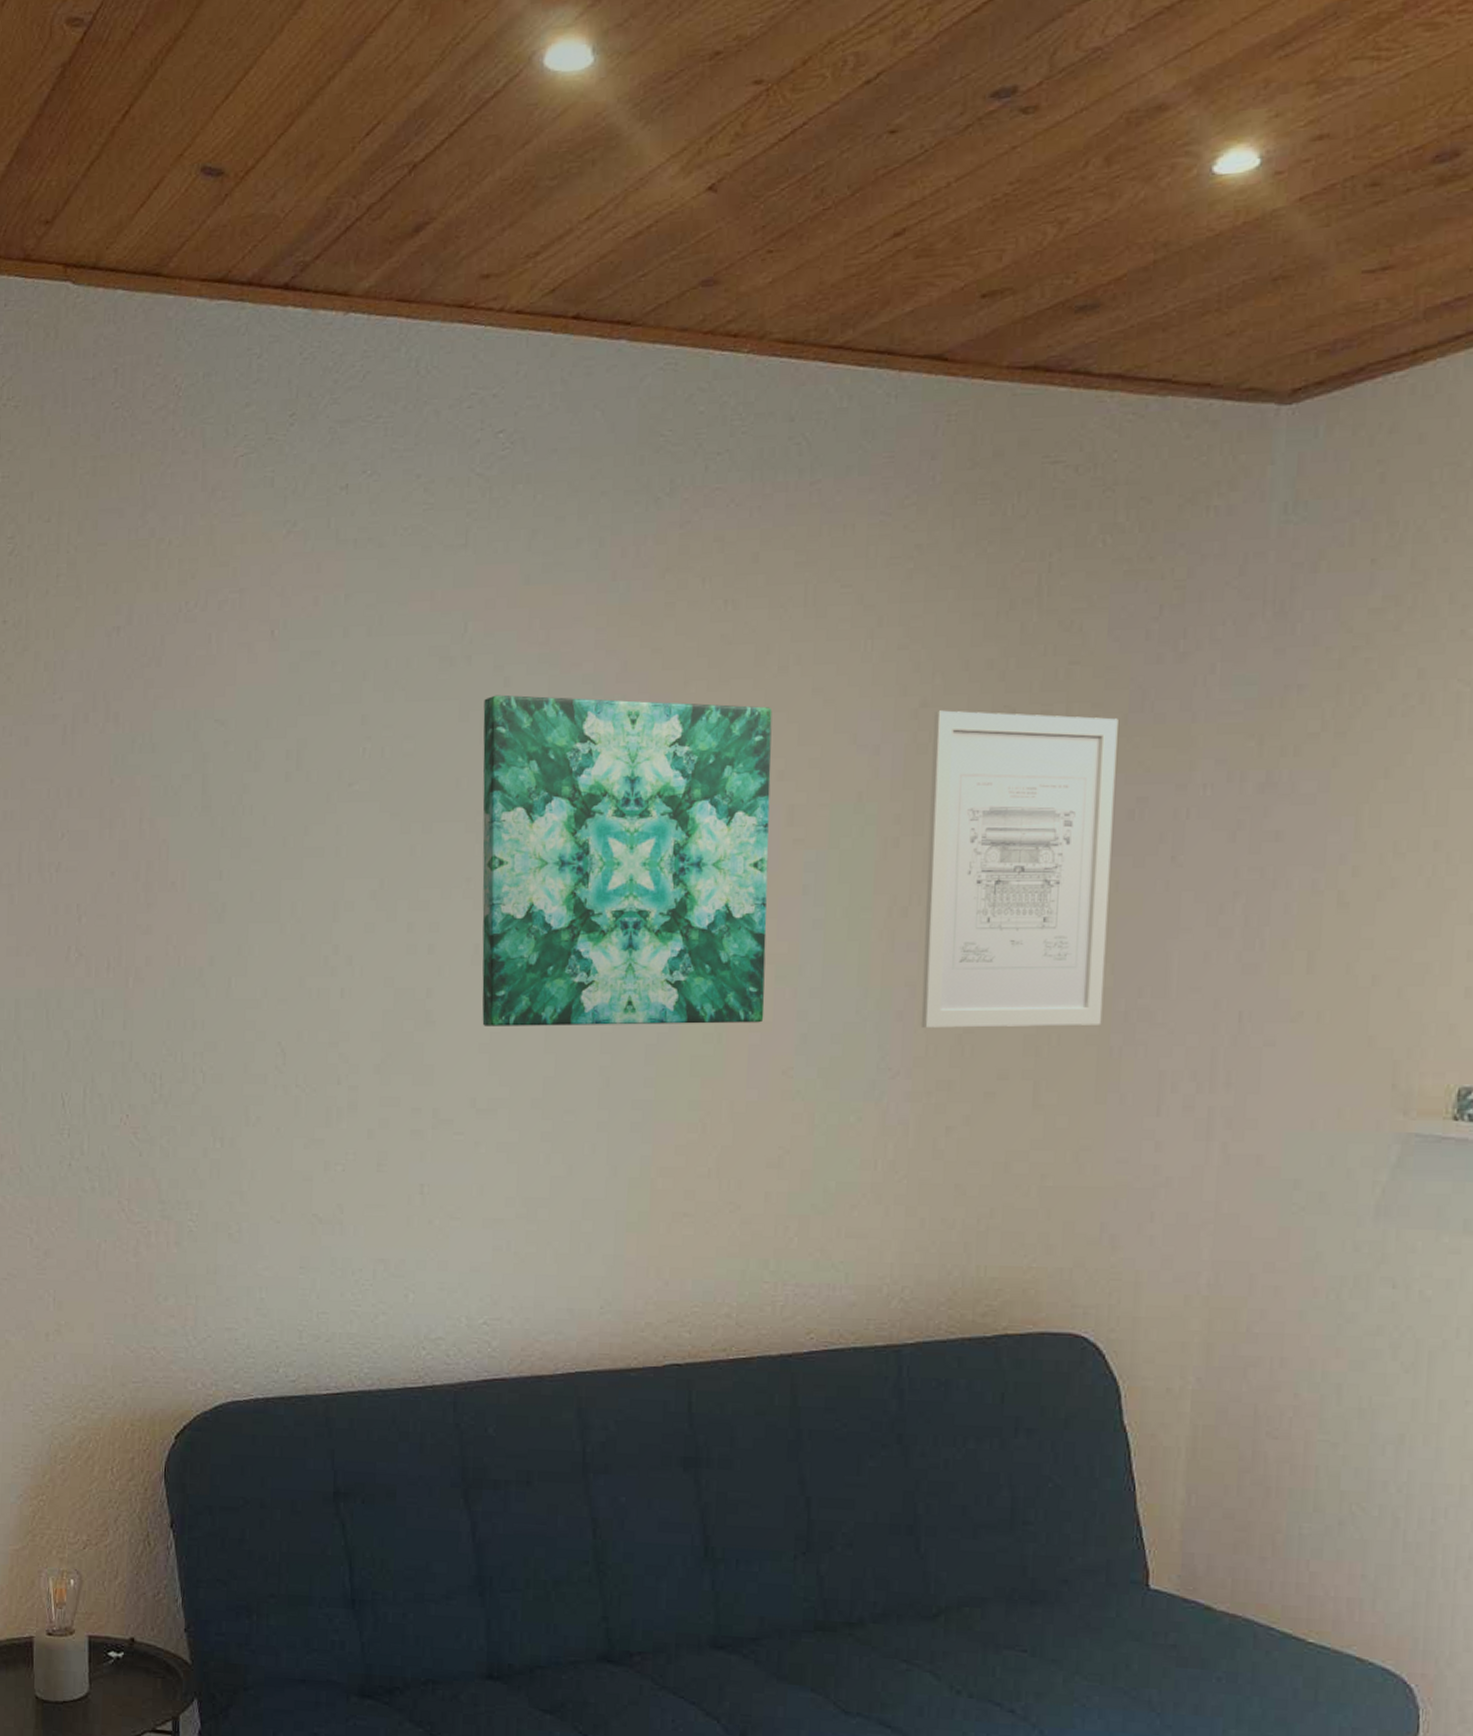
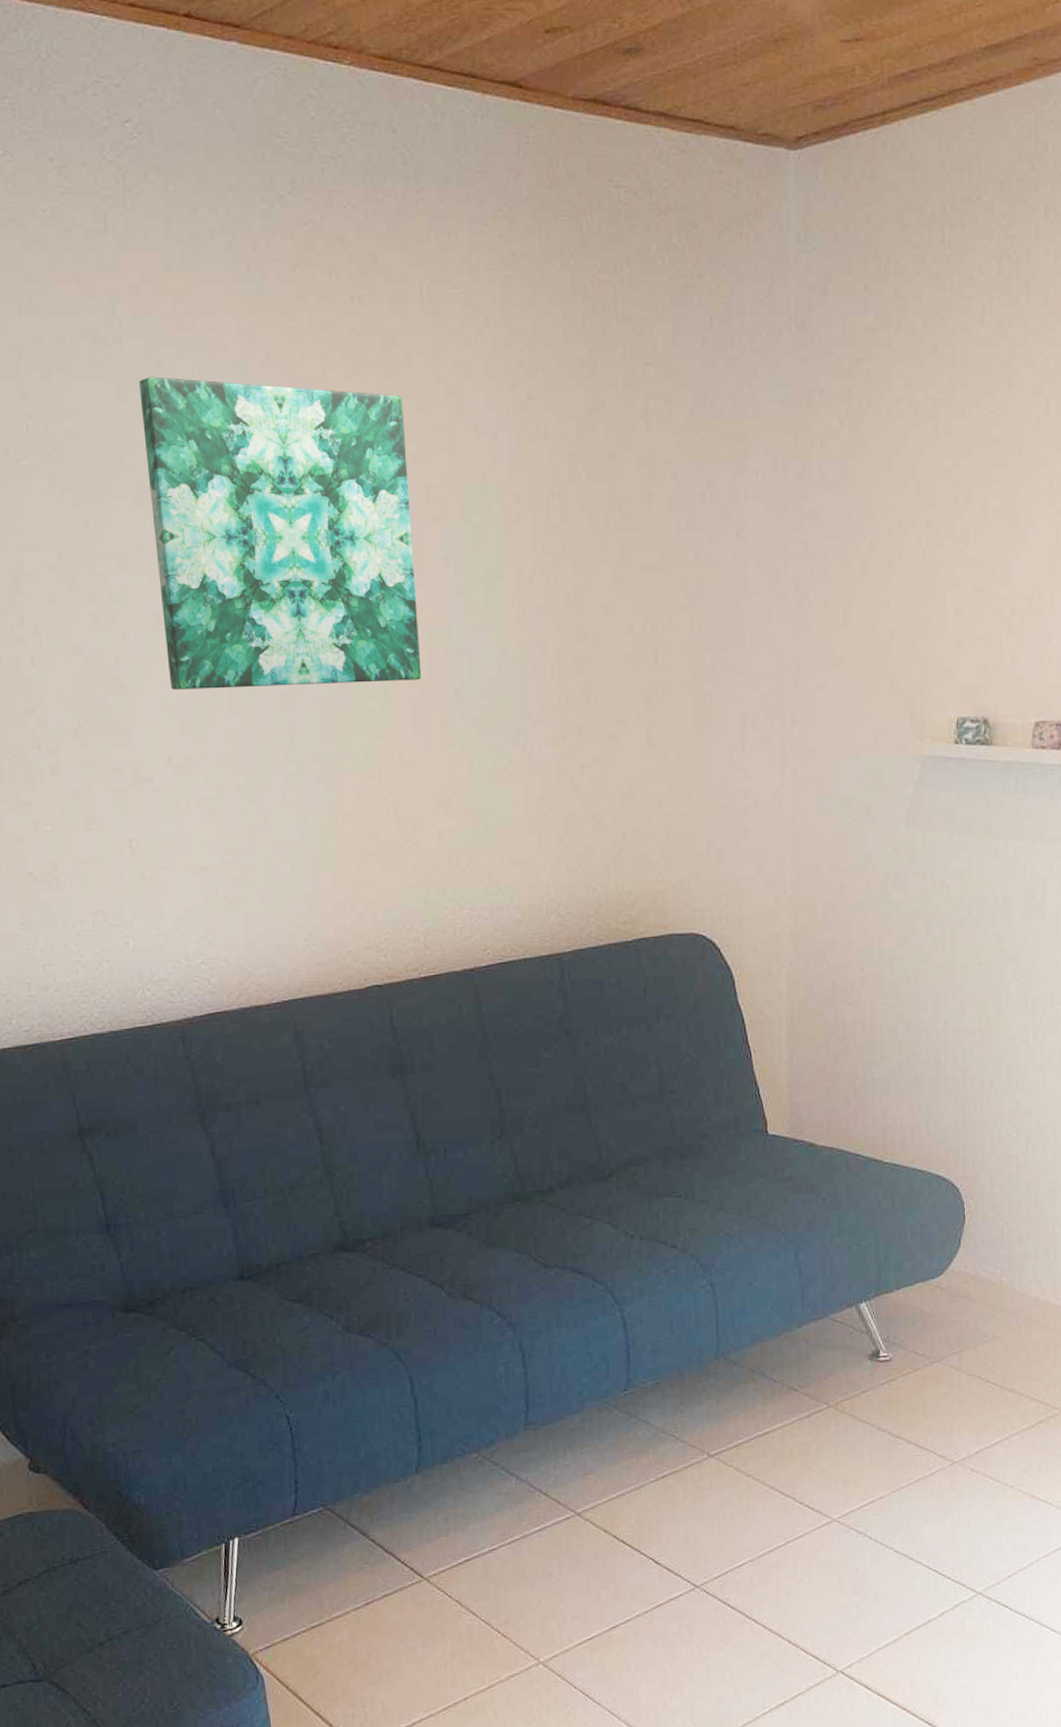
wall art: present [920,710,1118,1028] -> none [539,402,695,681]

